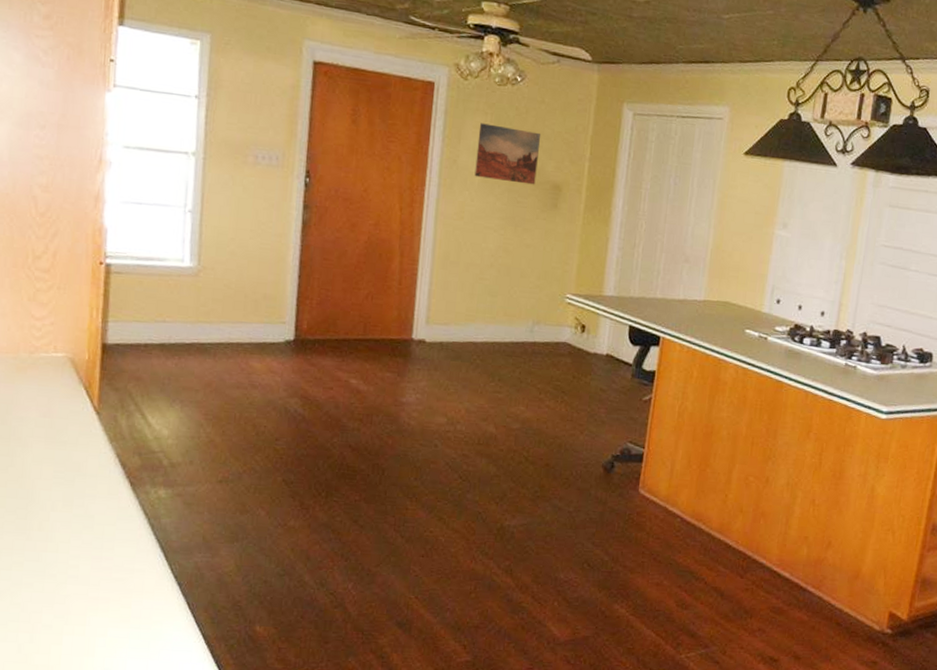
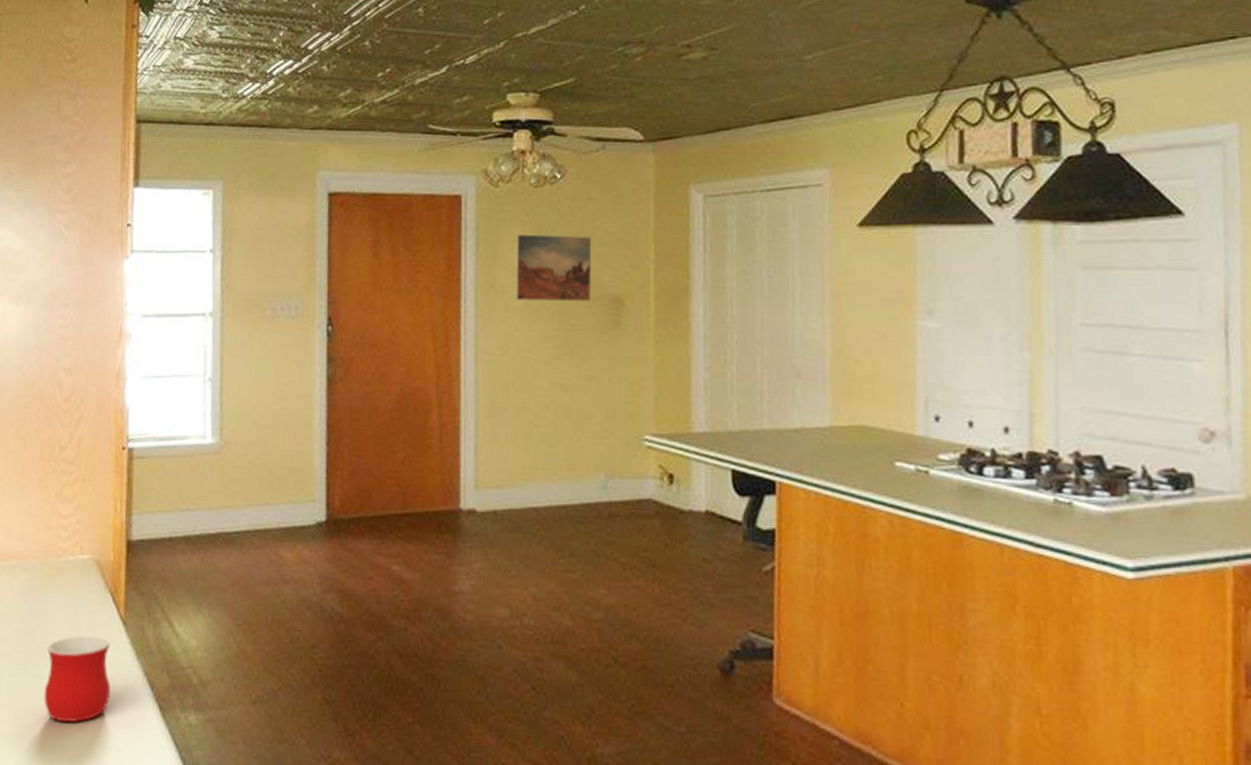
mug: none [14,421,83,494] -> present [43,635,111,723]

